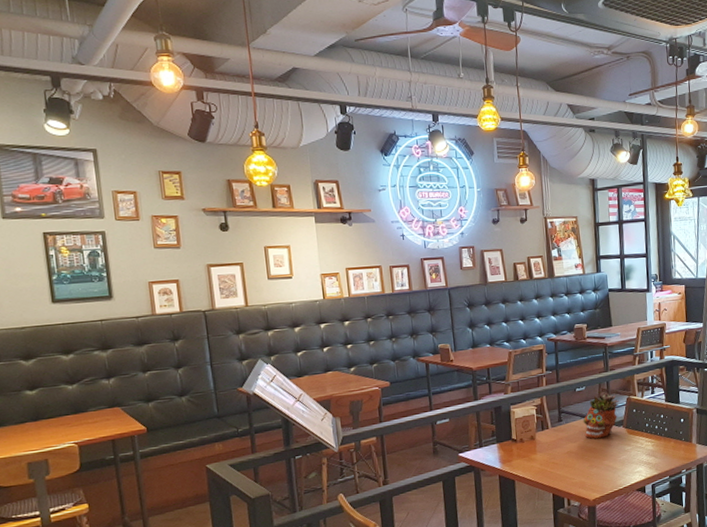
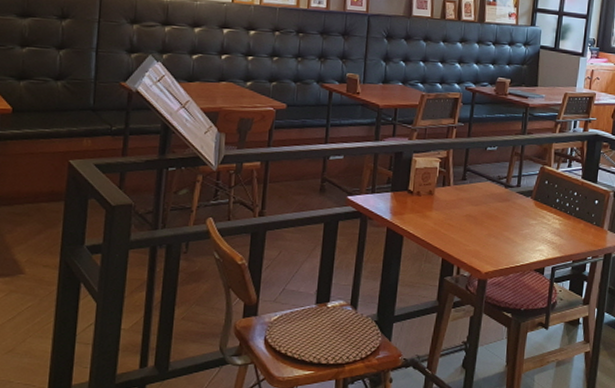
succulent planter: present [583,392,619,440] -> none [489,156,532,206]

